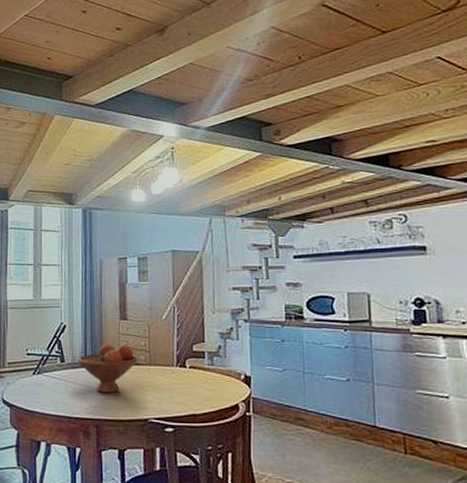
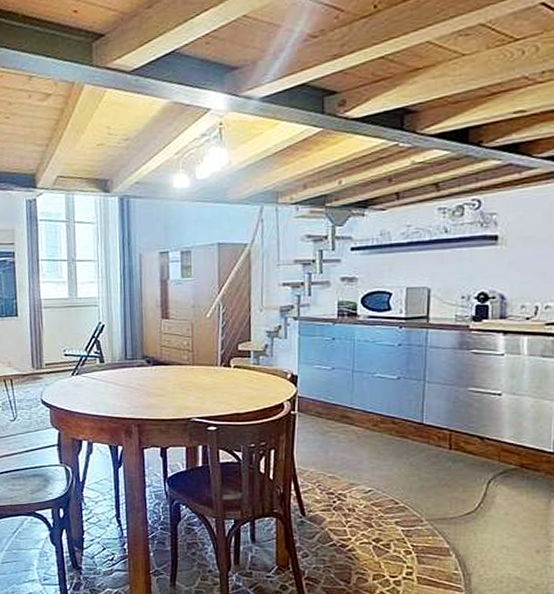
fruit bowl: present [77,344,138,393] -> none [117,343,180,393]

